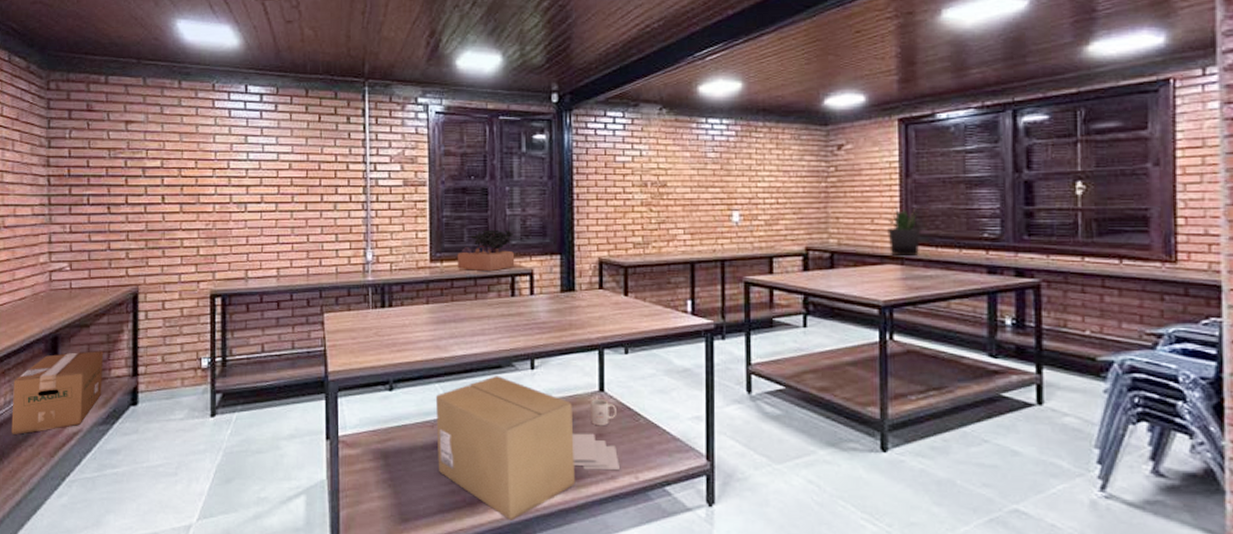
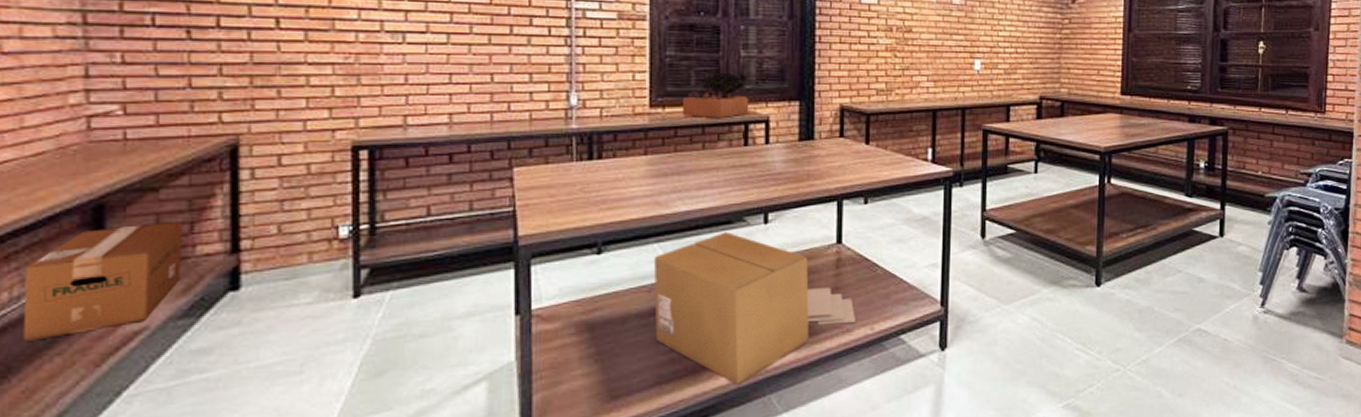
mug: present [591,398,618,426] -> none [827,250,855,280]
planter: present [887,207,920,257] -> none [1110,60,1137,106]

